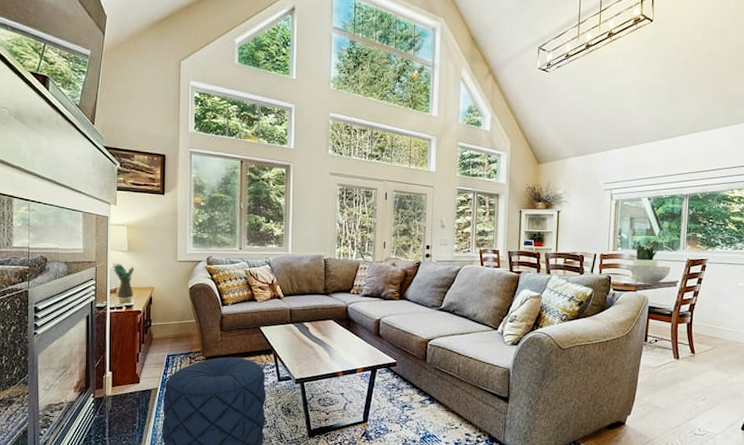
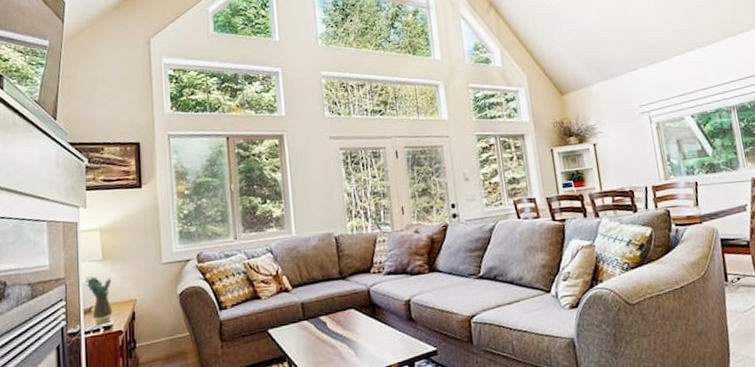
bowl: present [629,264,671,283] -> none [688,189,736,213]
planter: present [630,244,659,281] -> none [689,166,720,211]

